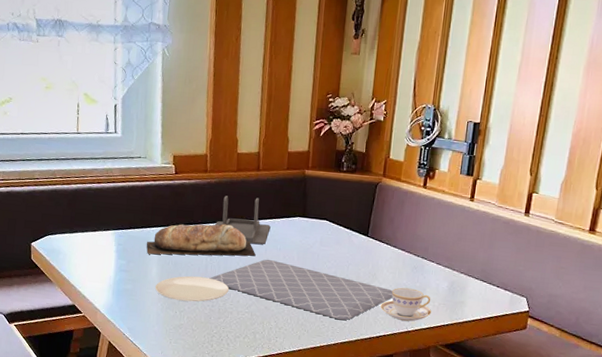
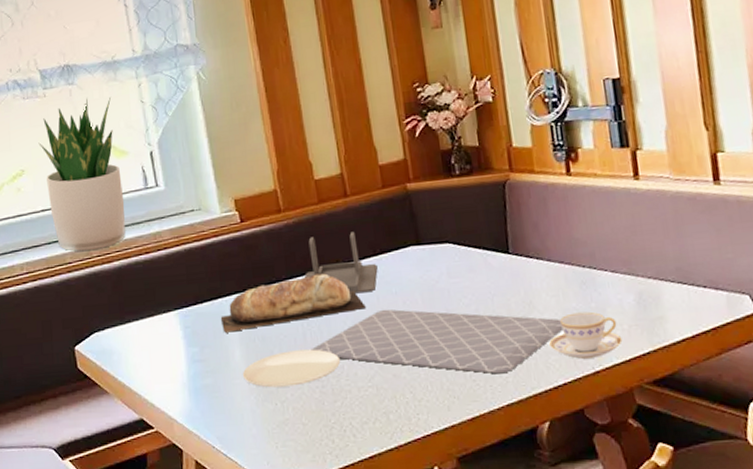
planter: none [26,51,90,173] -> present [38,98,126,252]

